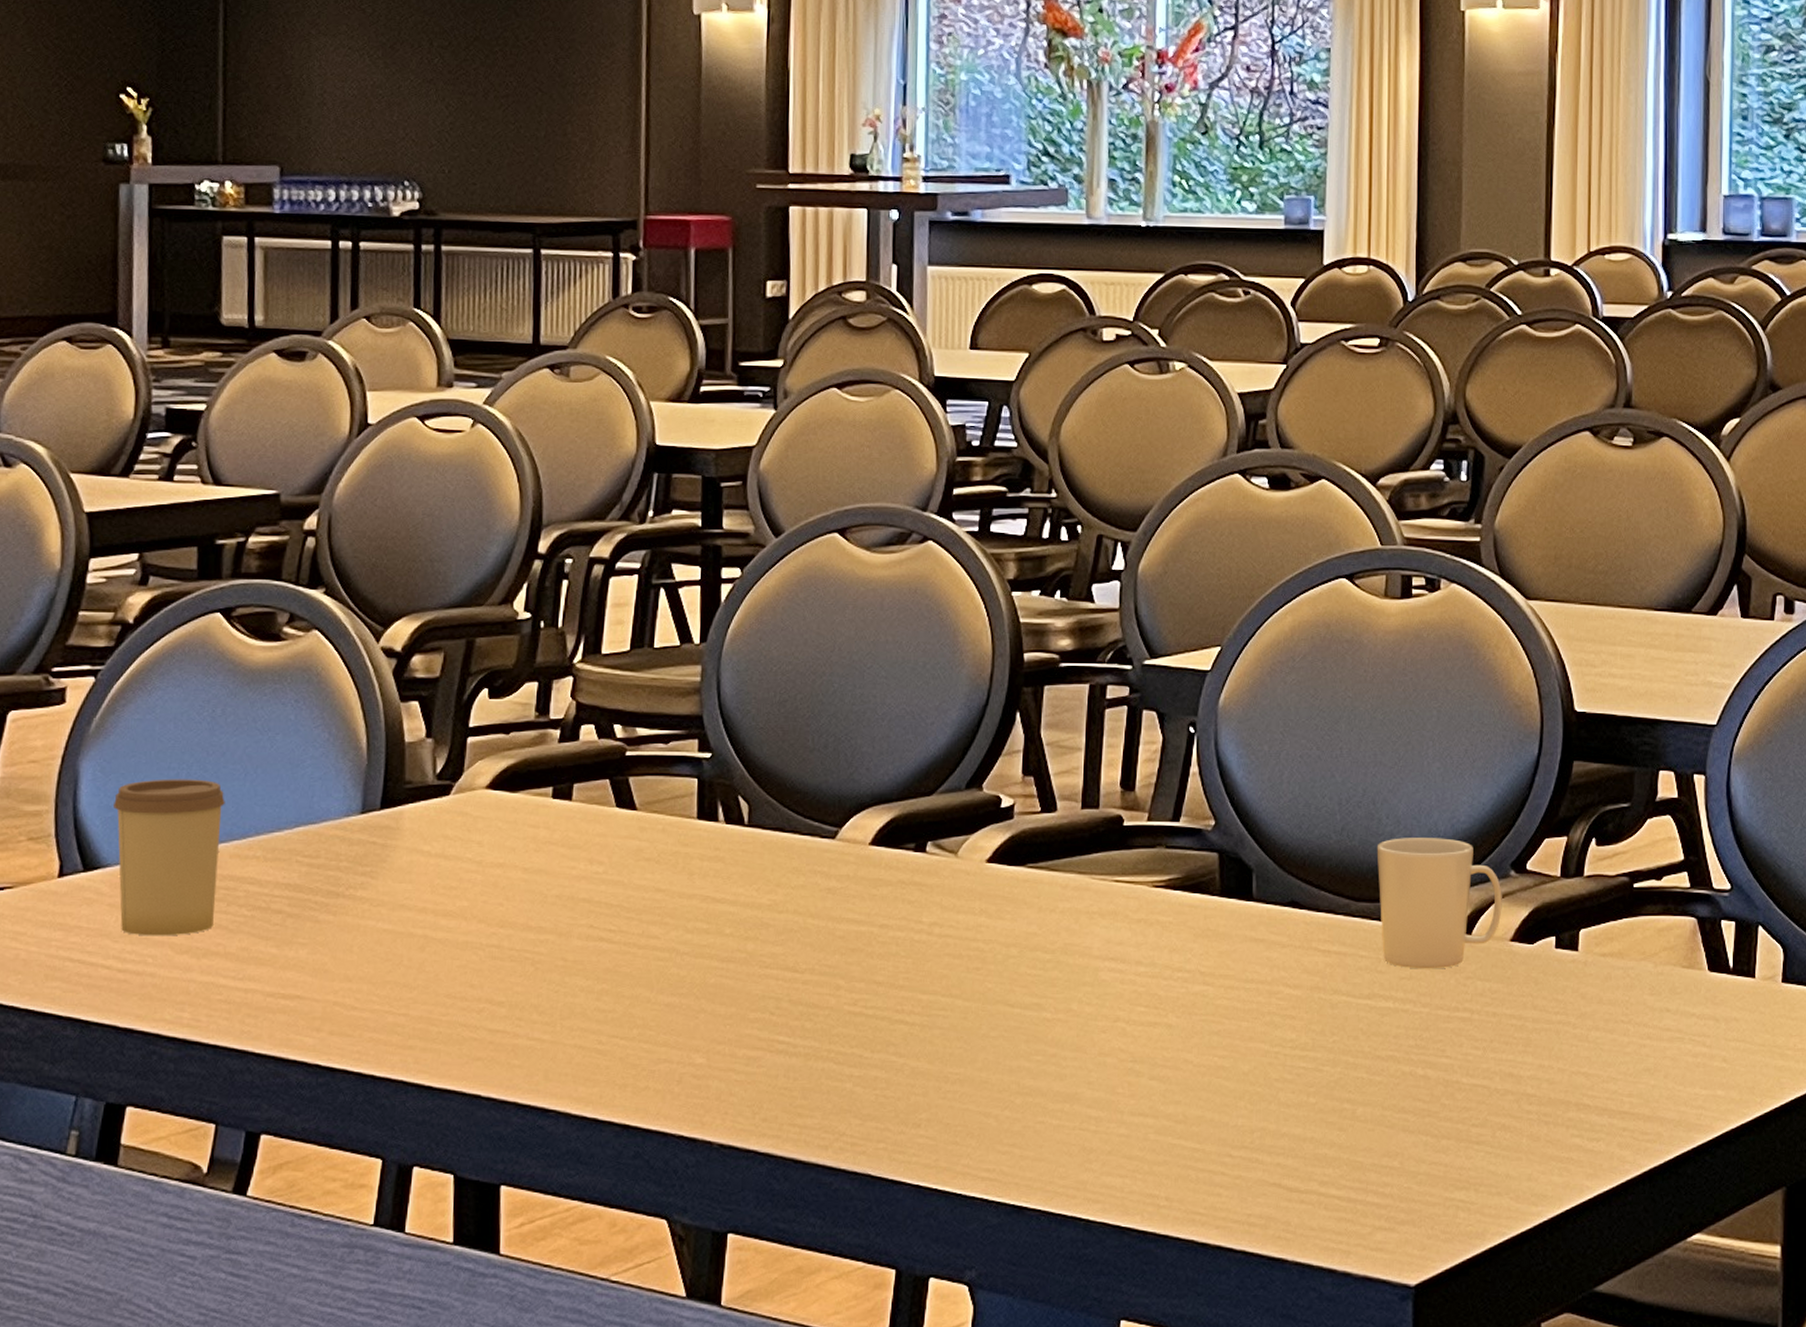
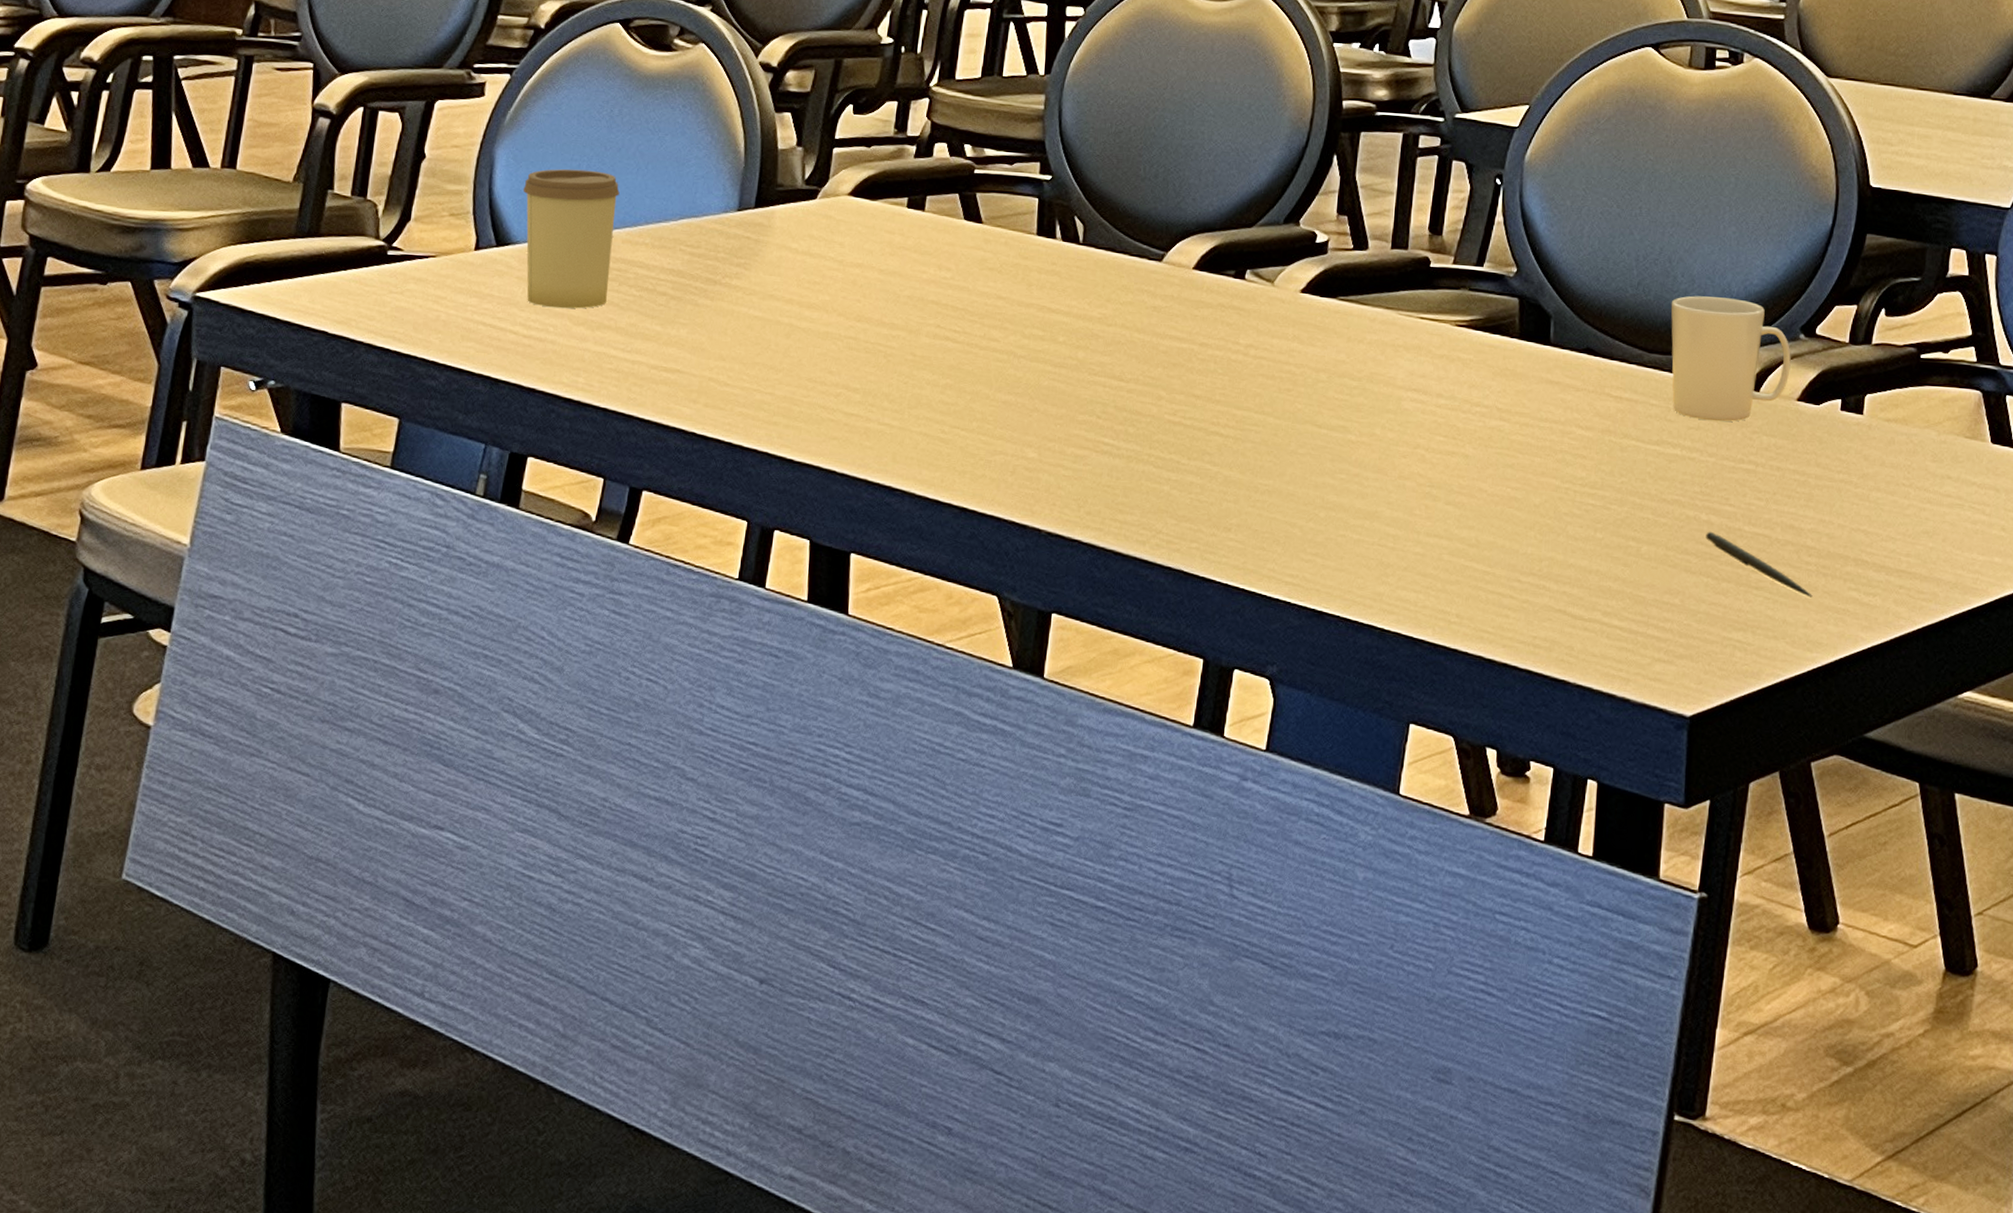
pen: none [1423,1086,1535,1148] -> present [1705,531,1813,598]

